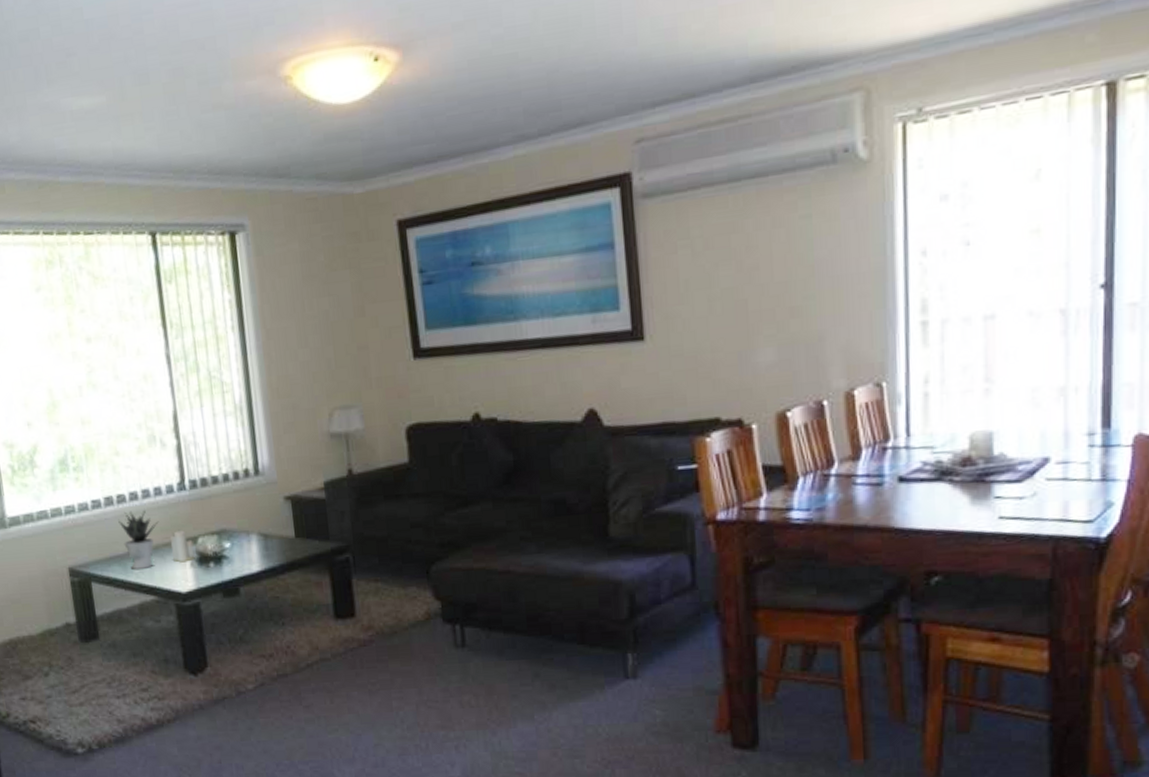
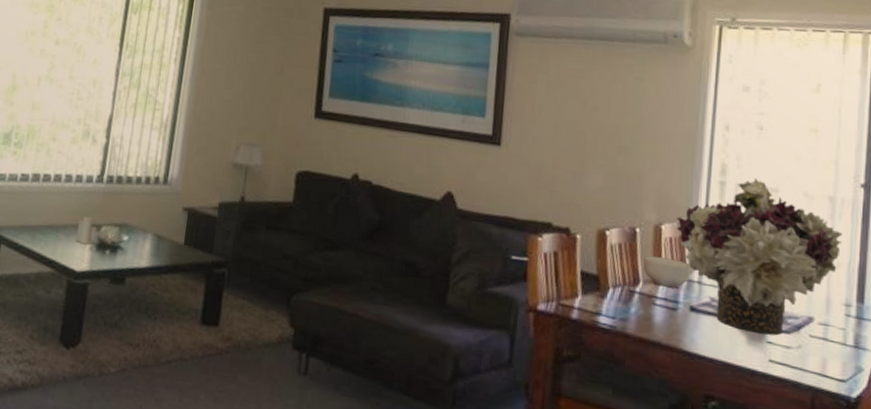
potted plant: present [118,509,159,570] -> none [38,190,73,243]
bowl: none [836,426,896,462] -> present [643,255,692,288]
flower arrangement: none [871,307,1080,491] -> present [676,177,843,336]

